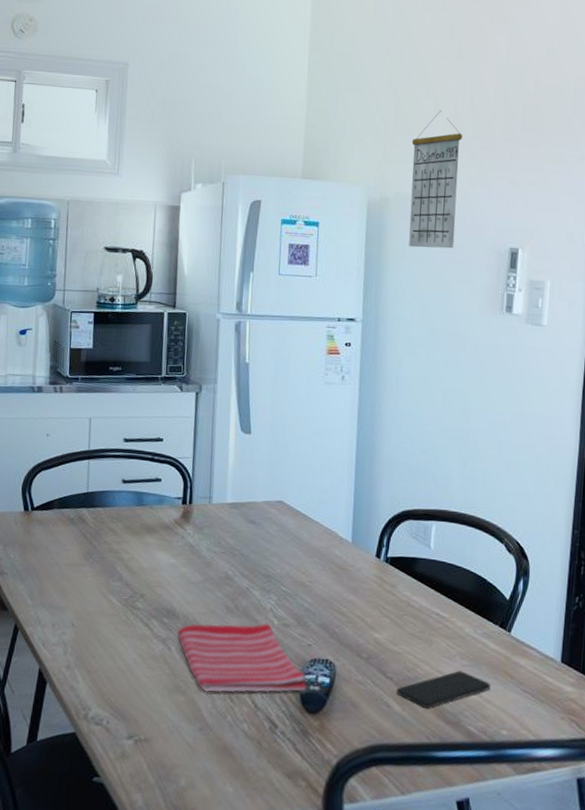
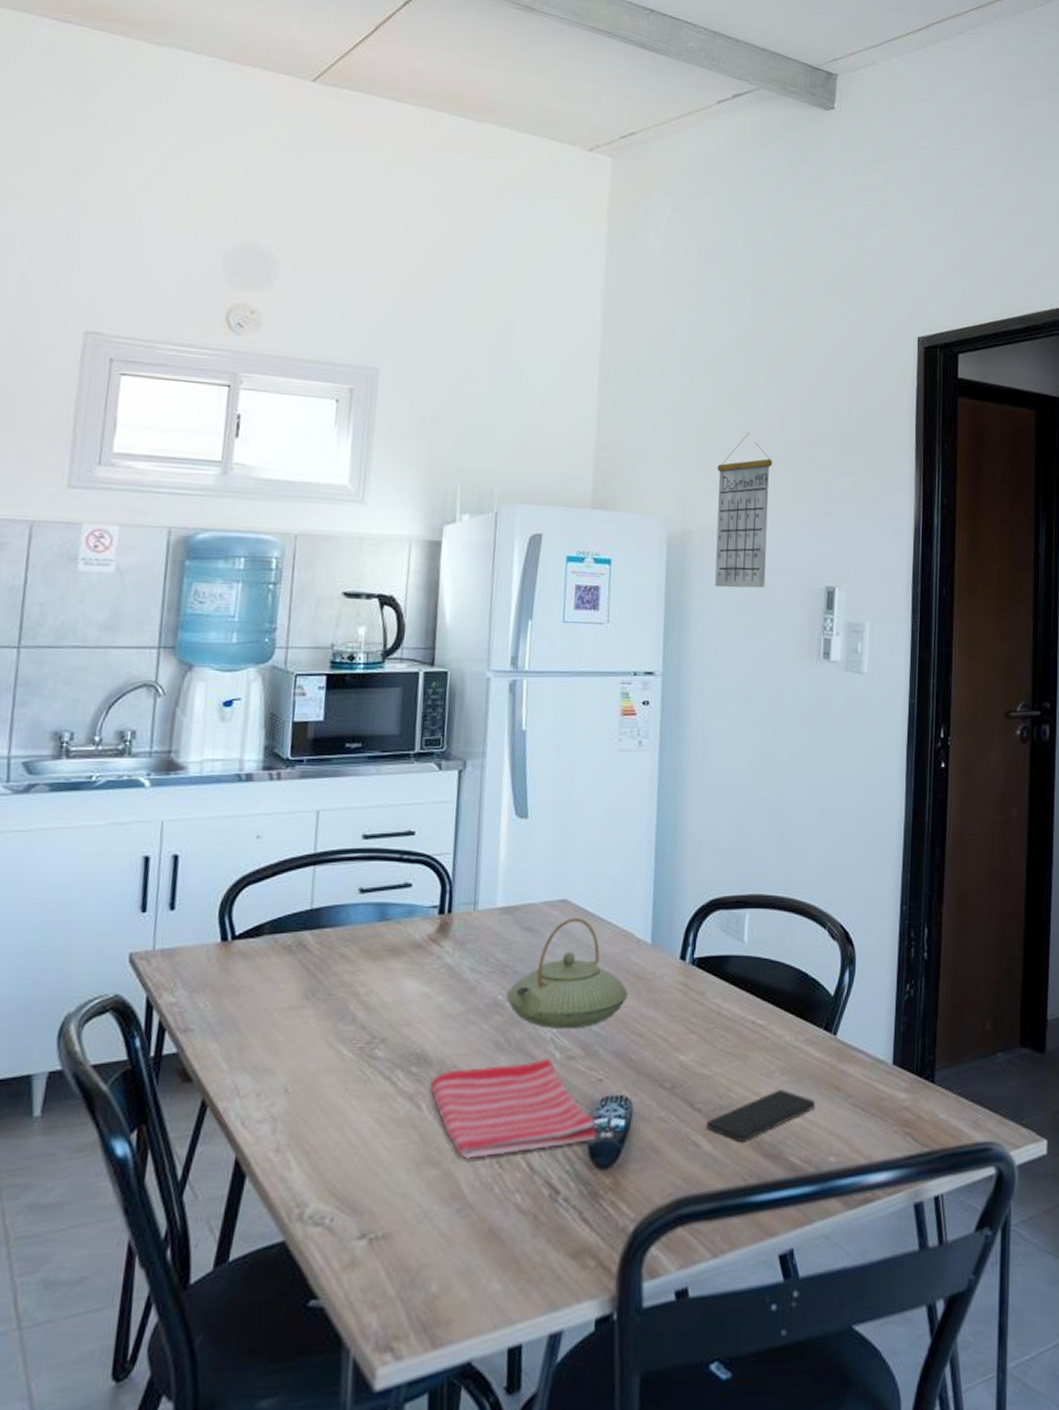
teapot: none [235,515,332,603] -> present [506,917,628,1029]

